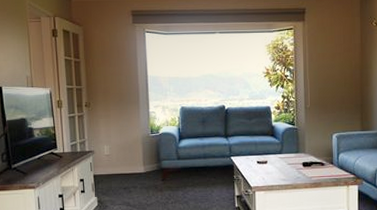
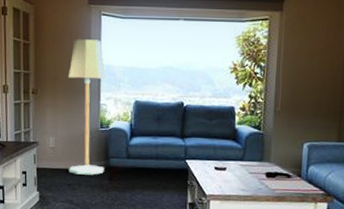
floor lamp: none [118,54,157,178] -> present [68,39,106,175]

